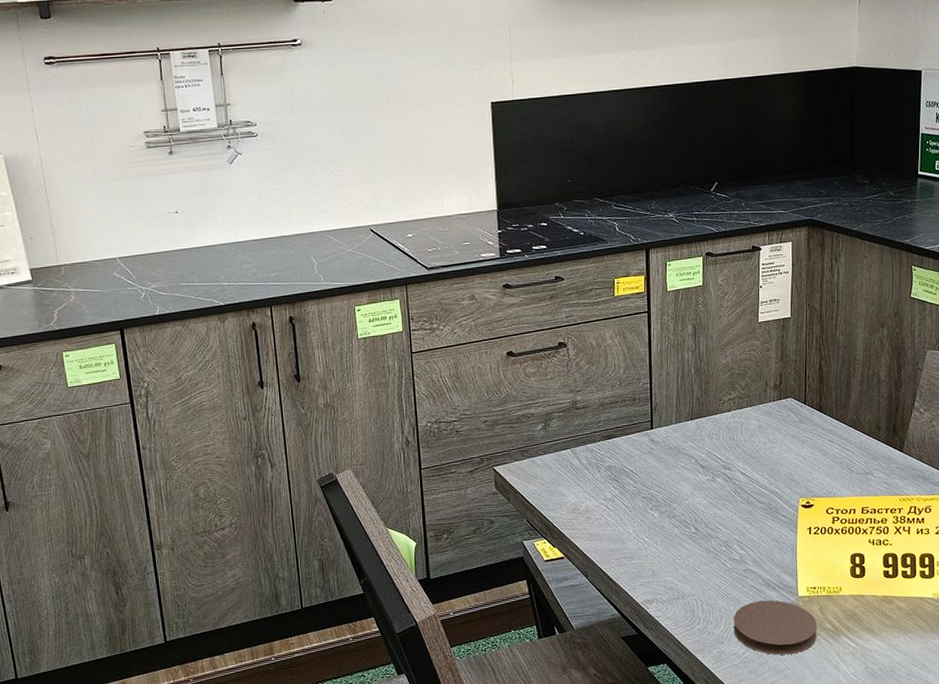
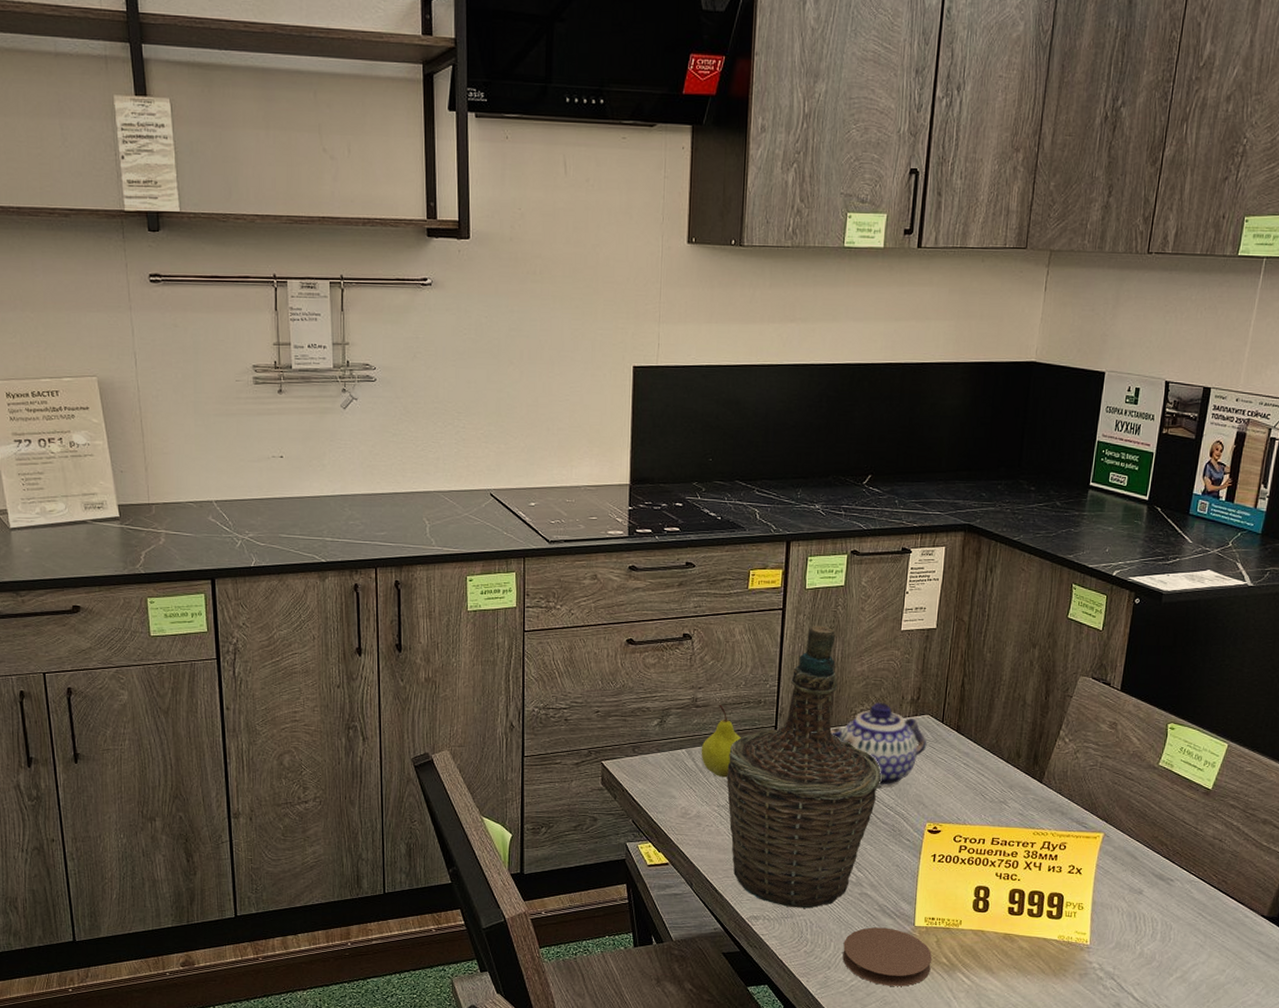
fruit: none [584,405,620,473] -> present [701,705,741,778]
bottle: none [610,323,753,589] -> present [727,625,881,908]
teapot: none [702,390,793,468] -> present [830,702,927,787]

